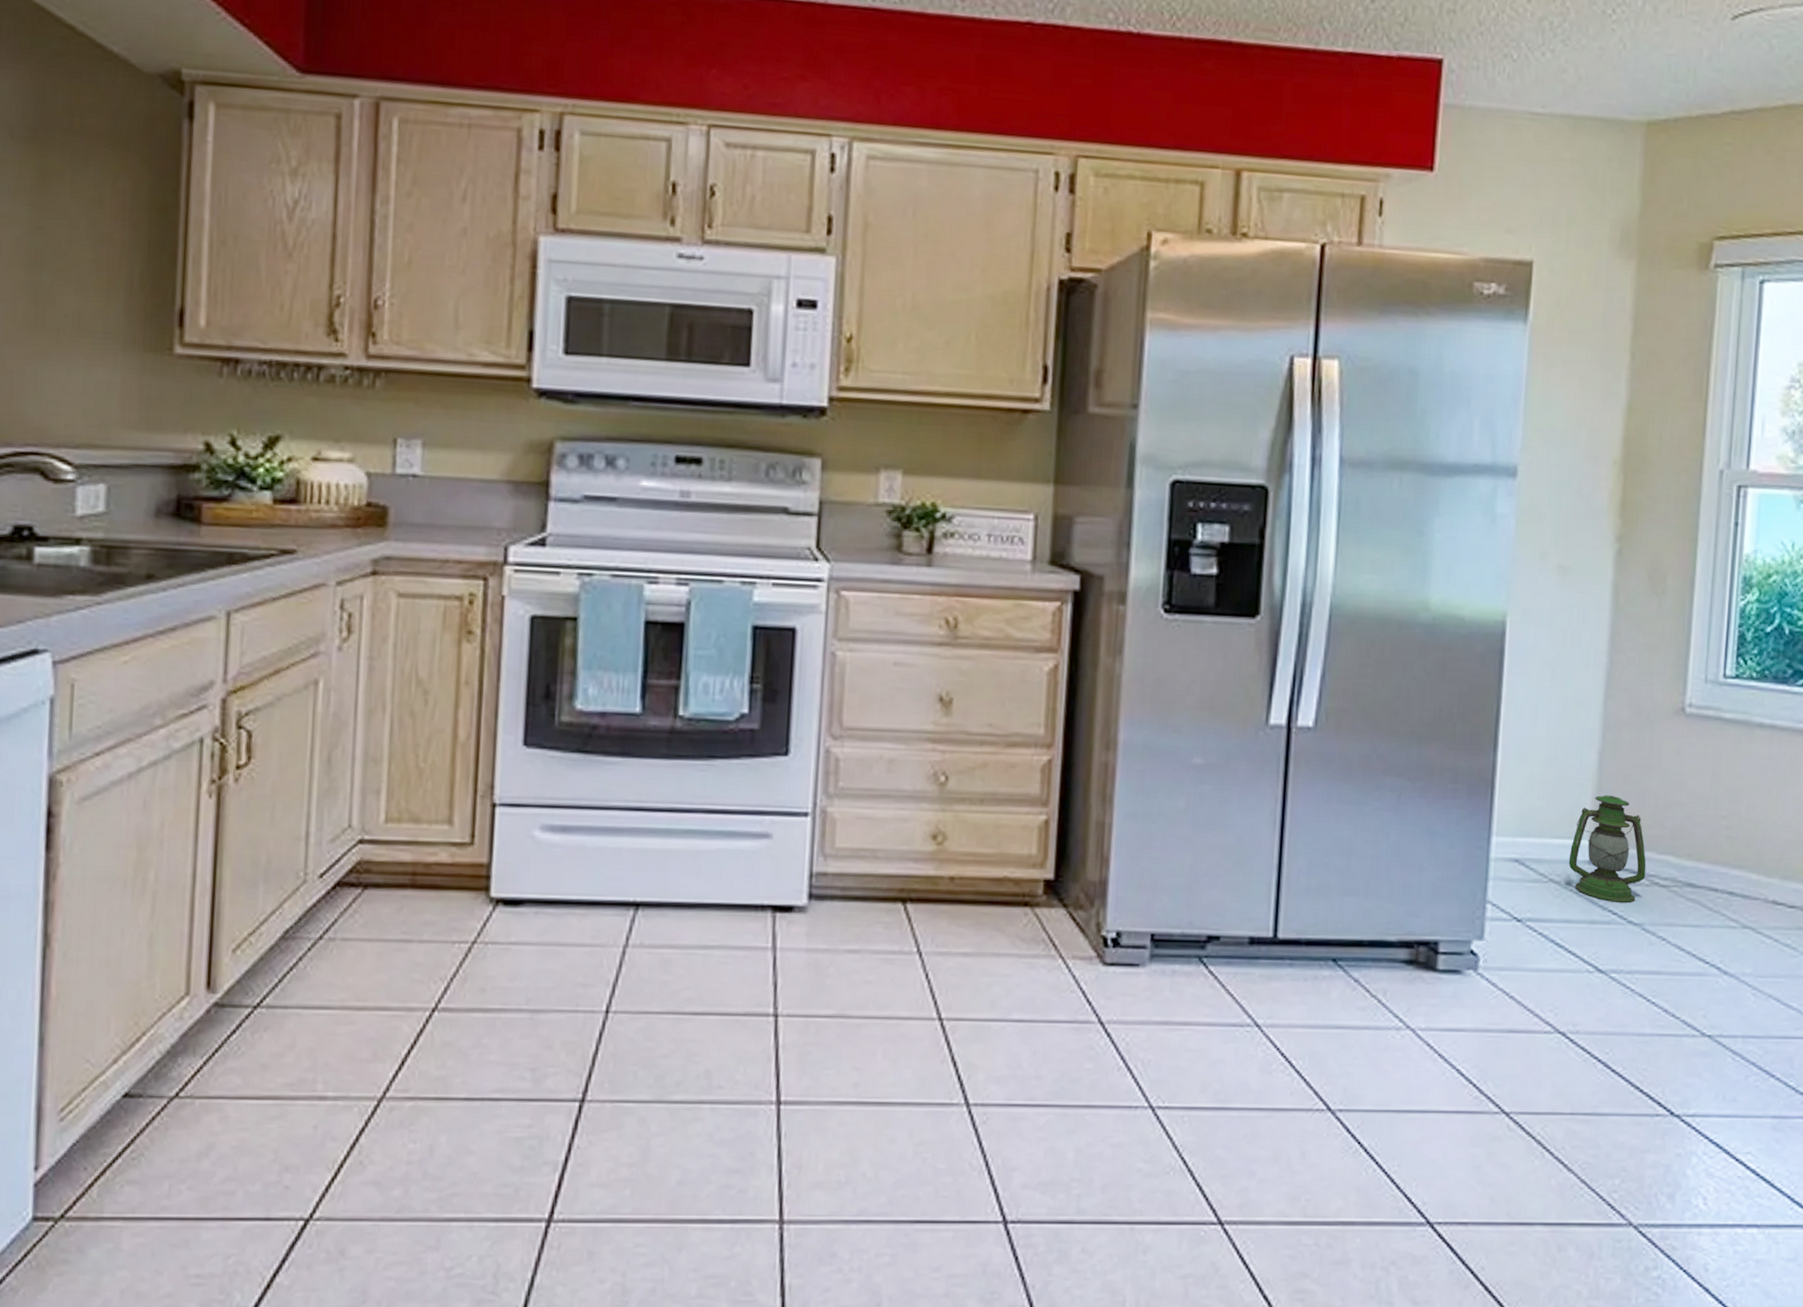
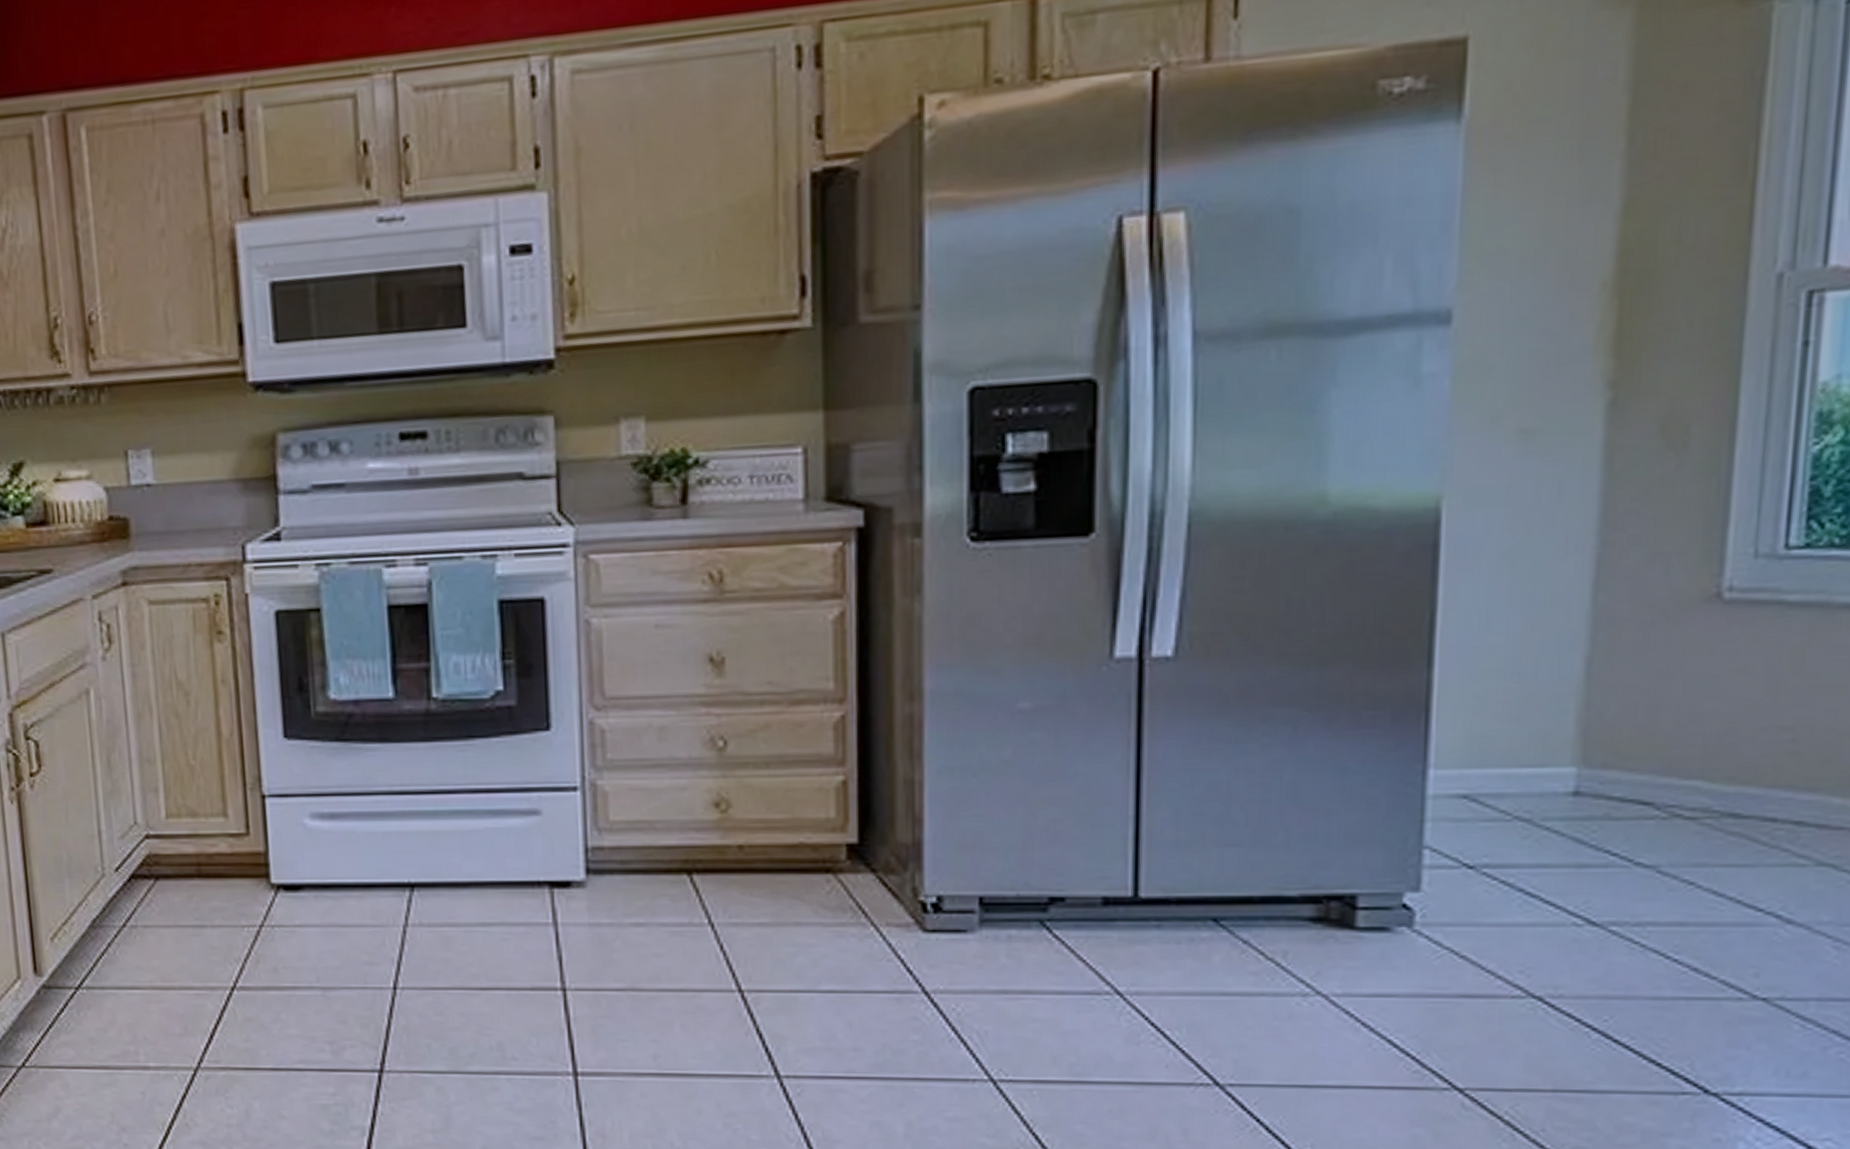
lantern: present [1568,795,1646,904] -> none [1542,710,1663,842]

